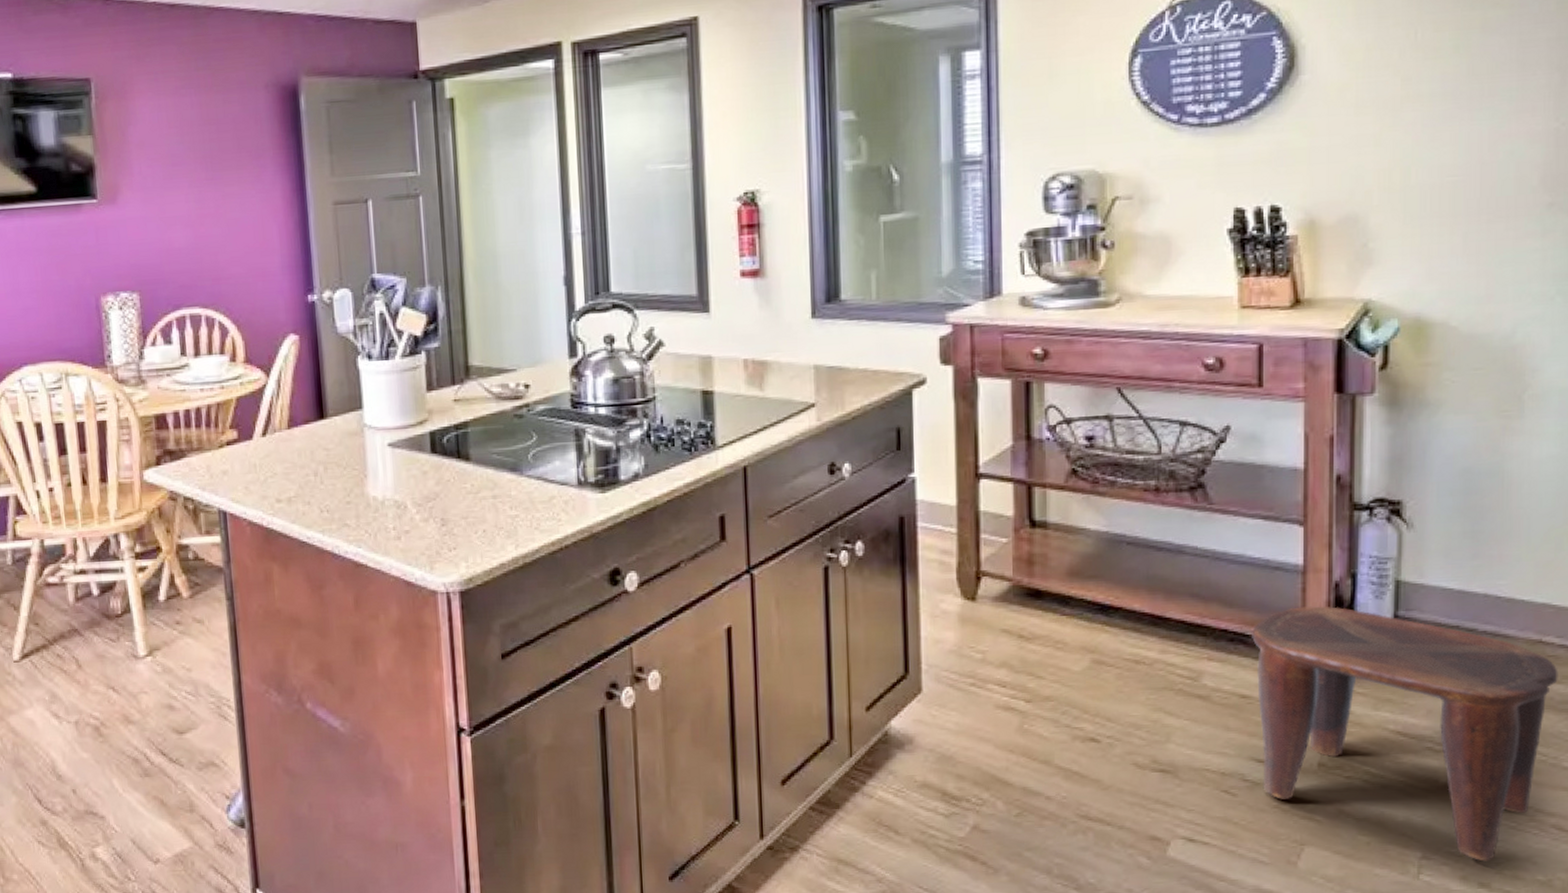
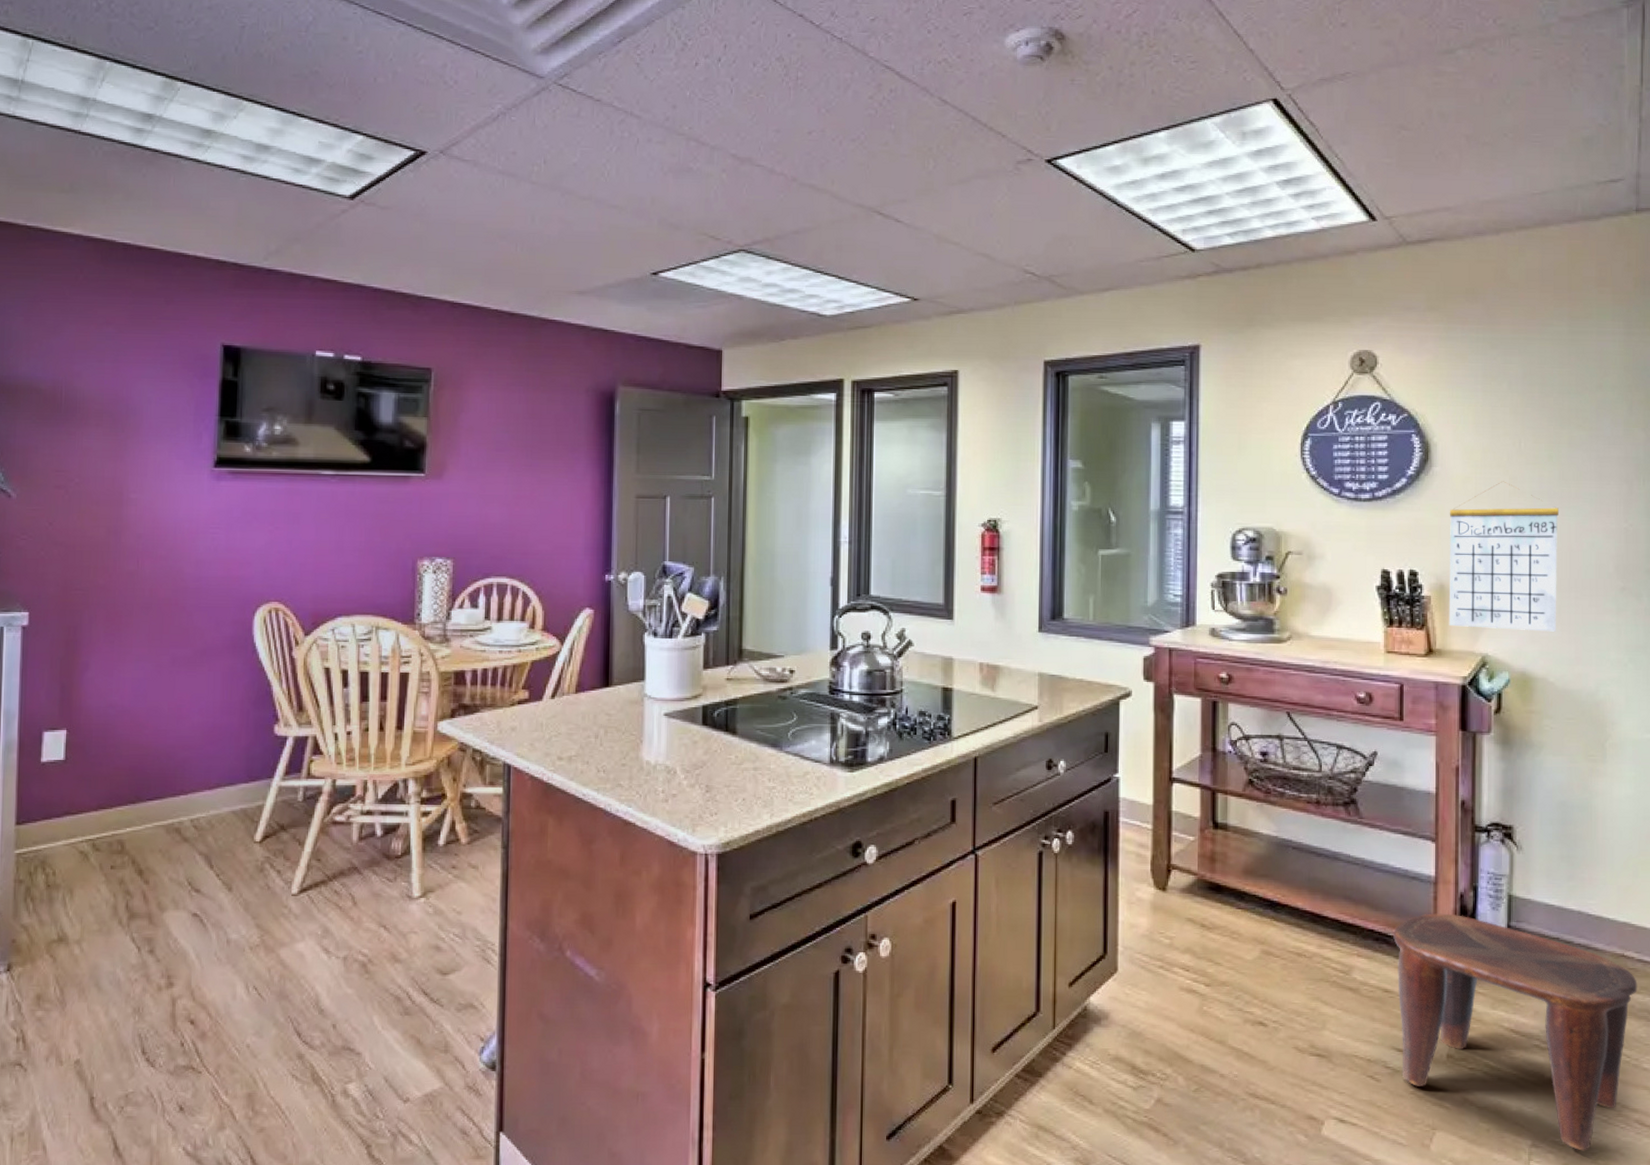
calendar: none [1321,84,1466,270] -> present [1448,481,1558,632]

